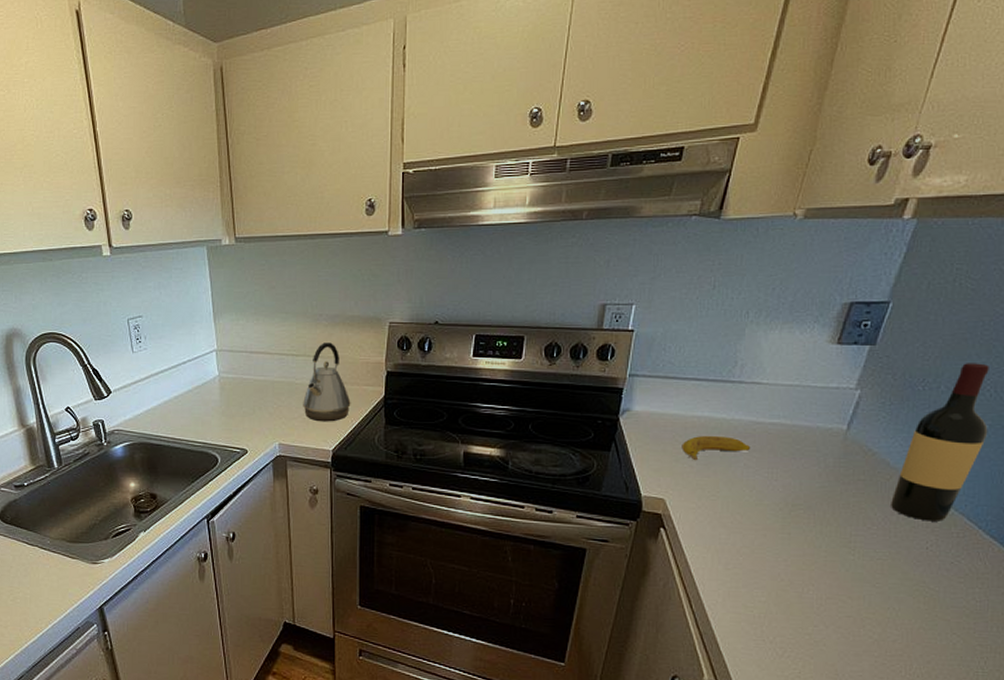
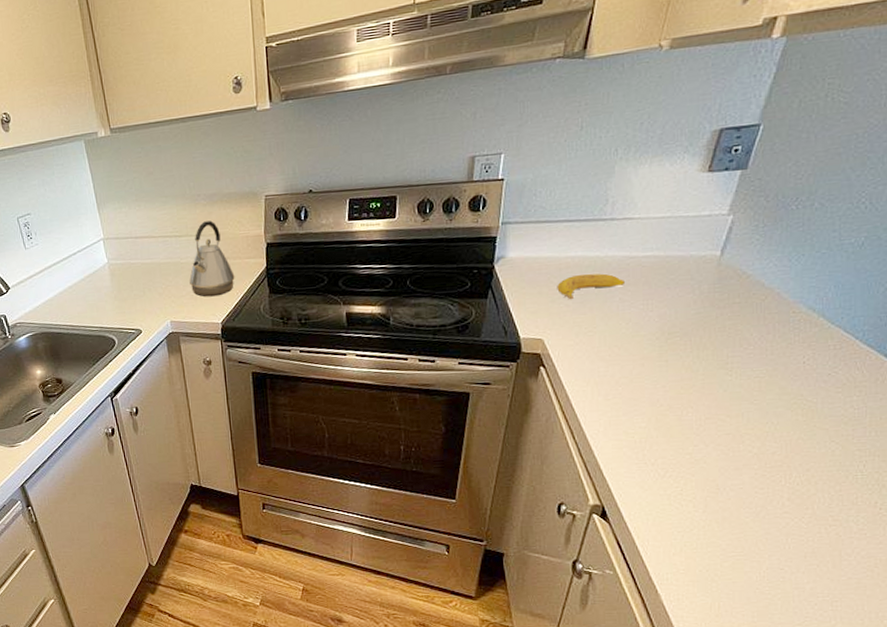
wine bottle: present [891,363,989,522] -> none [767,176,864,337]

